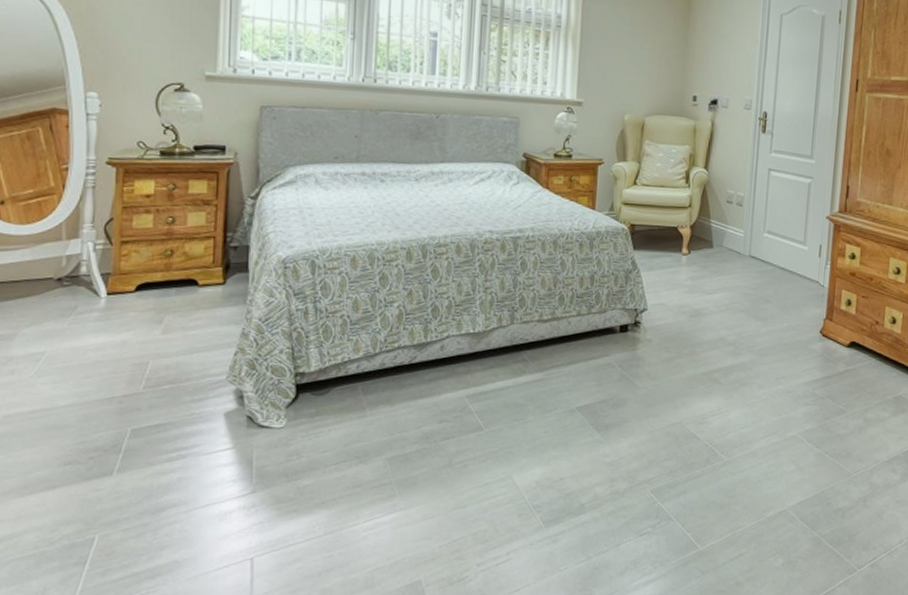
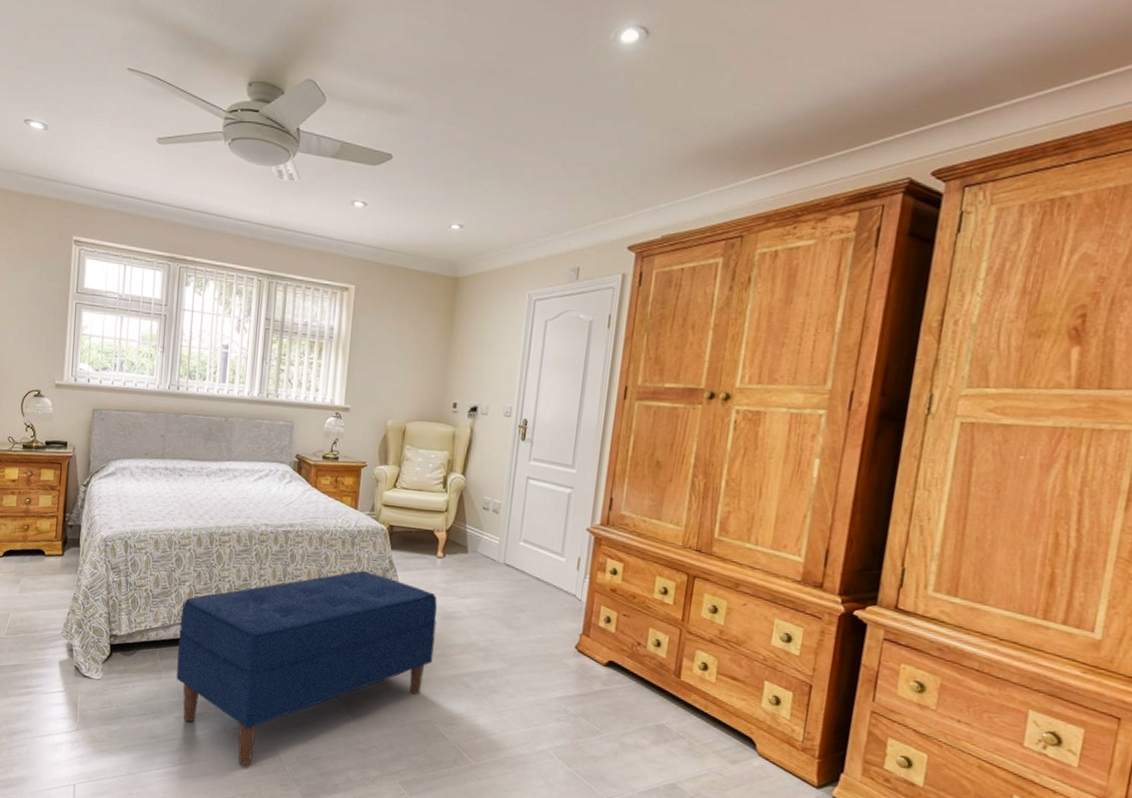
bench: none [385,274,684,501] -> present [176,571,437,766]

